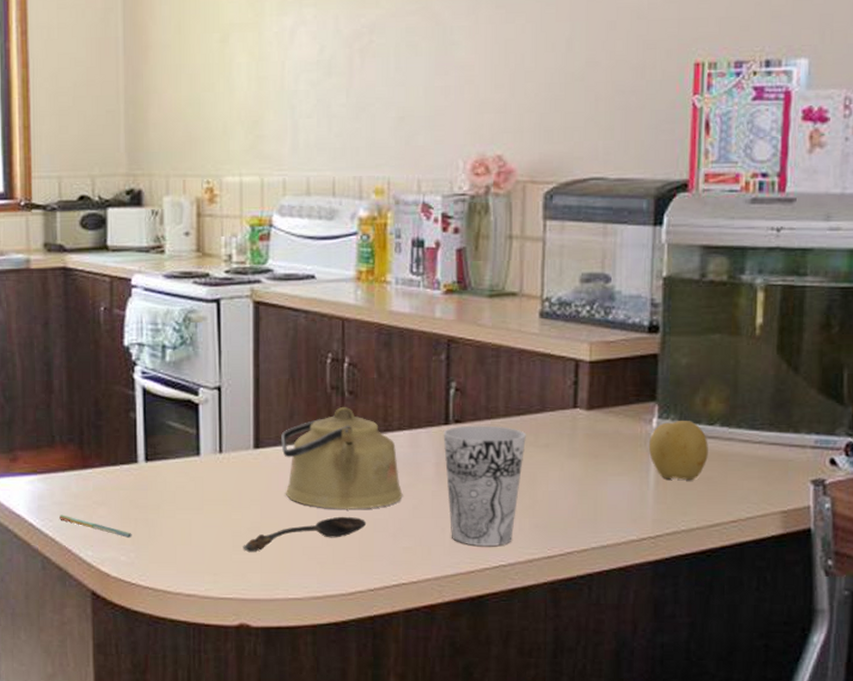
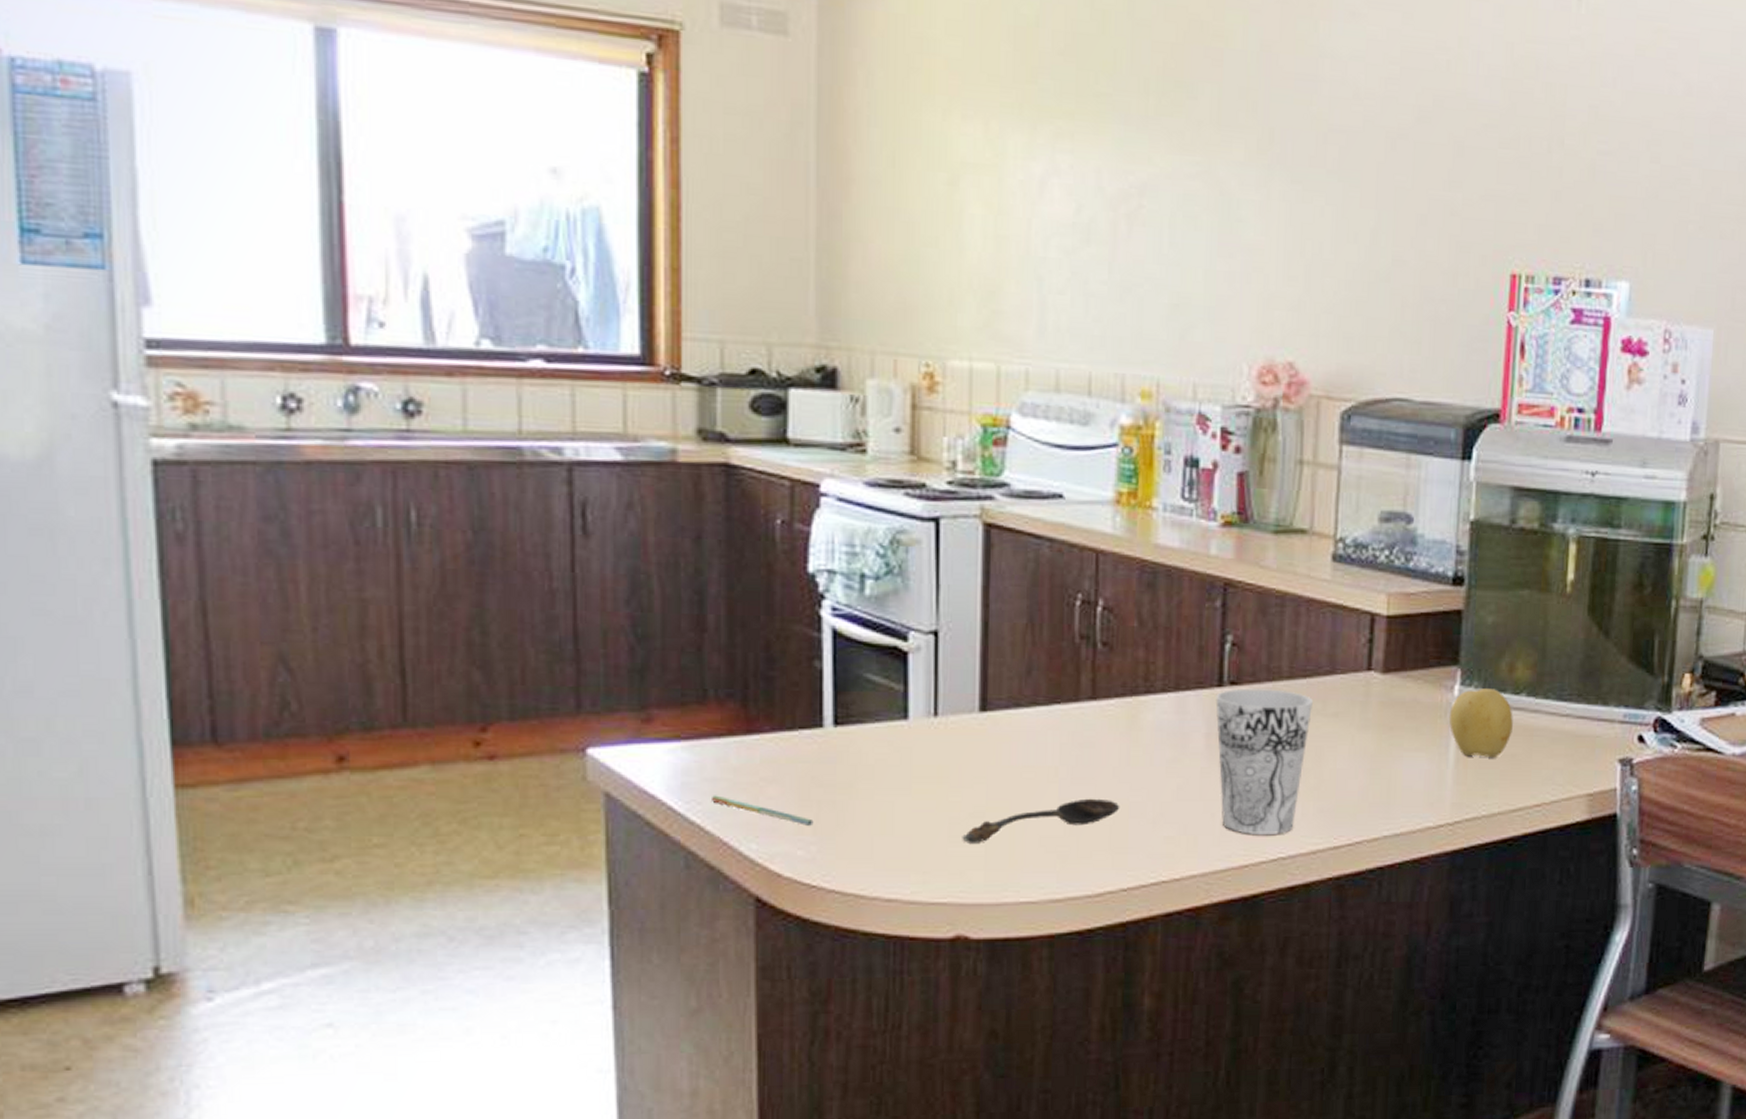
kettle: present [281,406,403,509] -> none [1015,660,1165,790]

